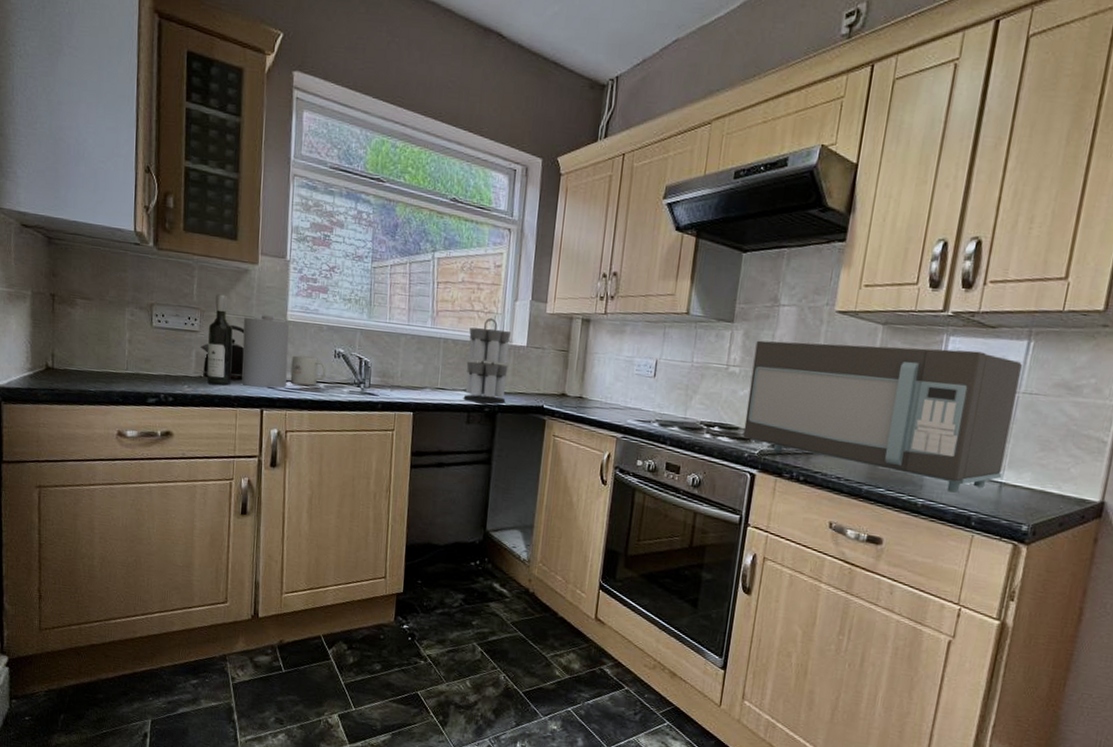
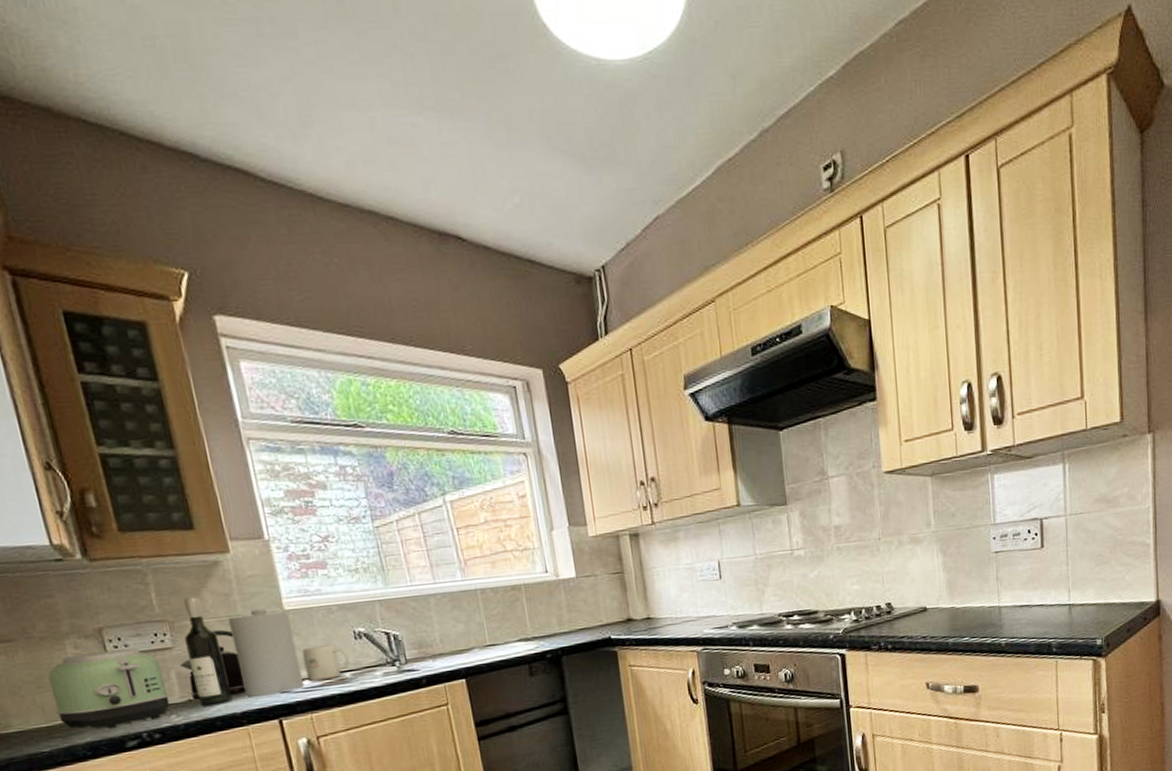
toaster: none [106,320,188,385] -> present [48,648,171,729]
spice rack: present [463,317,510,405] -> none [507,554,568,653]
microwave: present [743,340,1022,493] -> none [814,483,1069,628]

